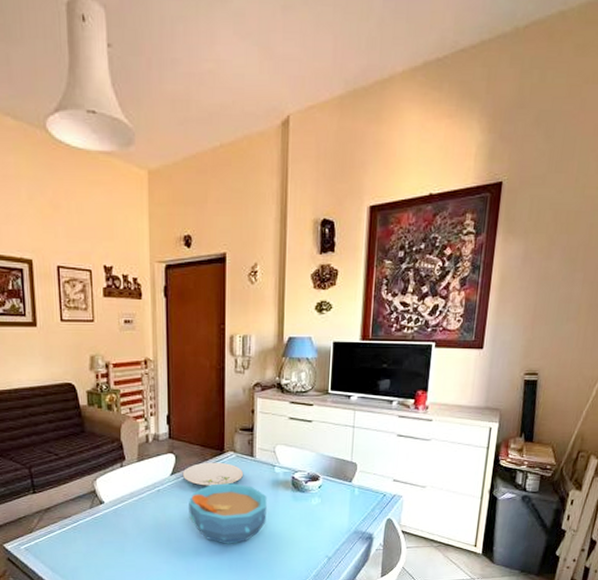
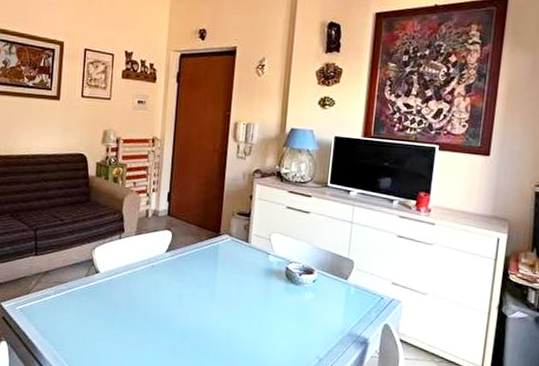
plate: present [182,462,244,486] -> none [177,242,238,268]
bowl: present [189,483,267,544] -> none [180,266,259,331]

